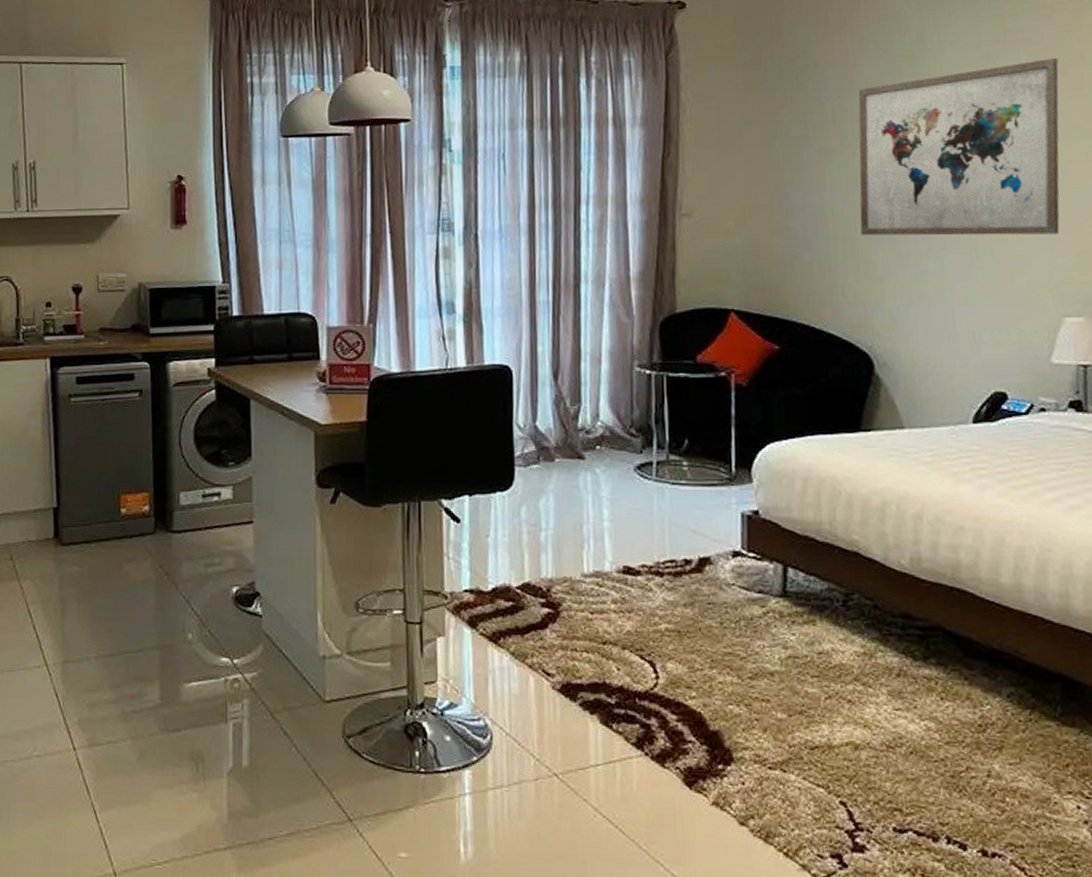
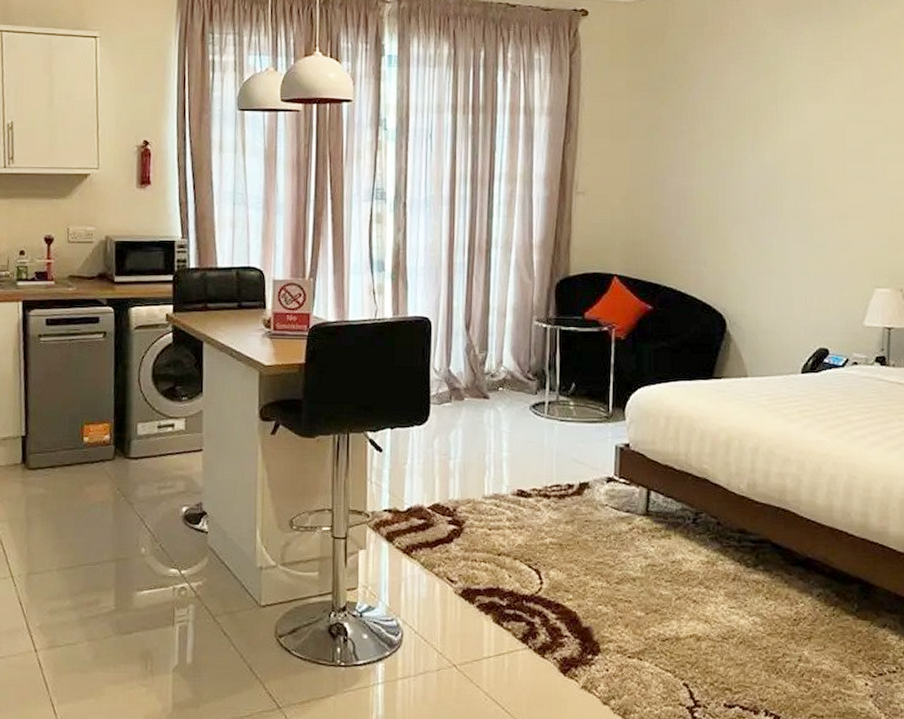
wall art: present [858,58,1060,236] -> none [721,75,882,220]

